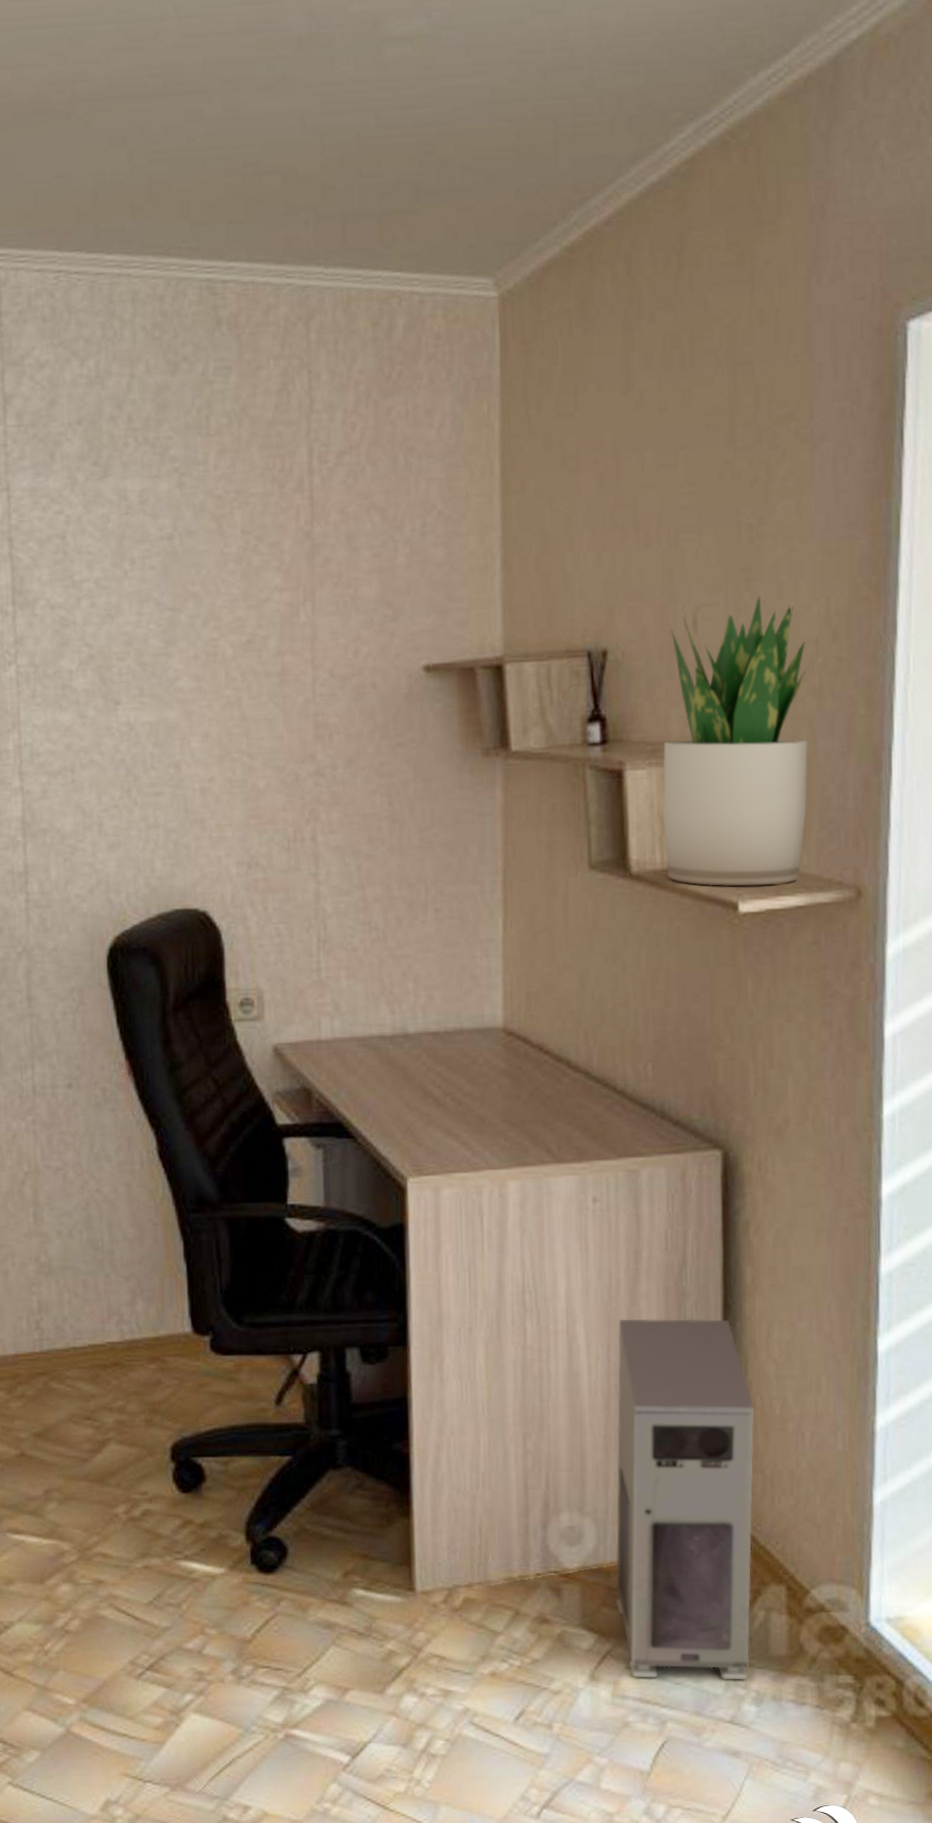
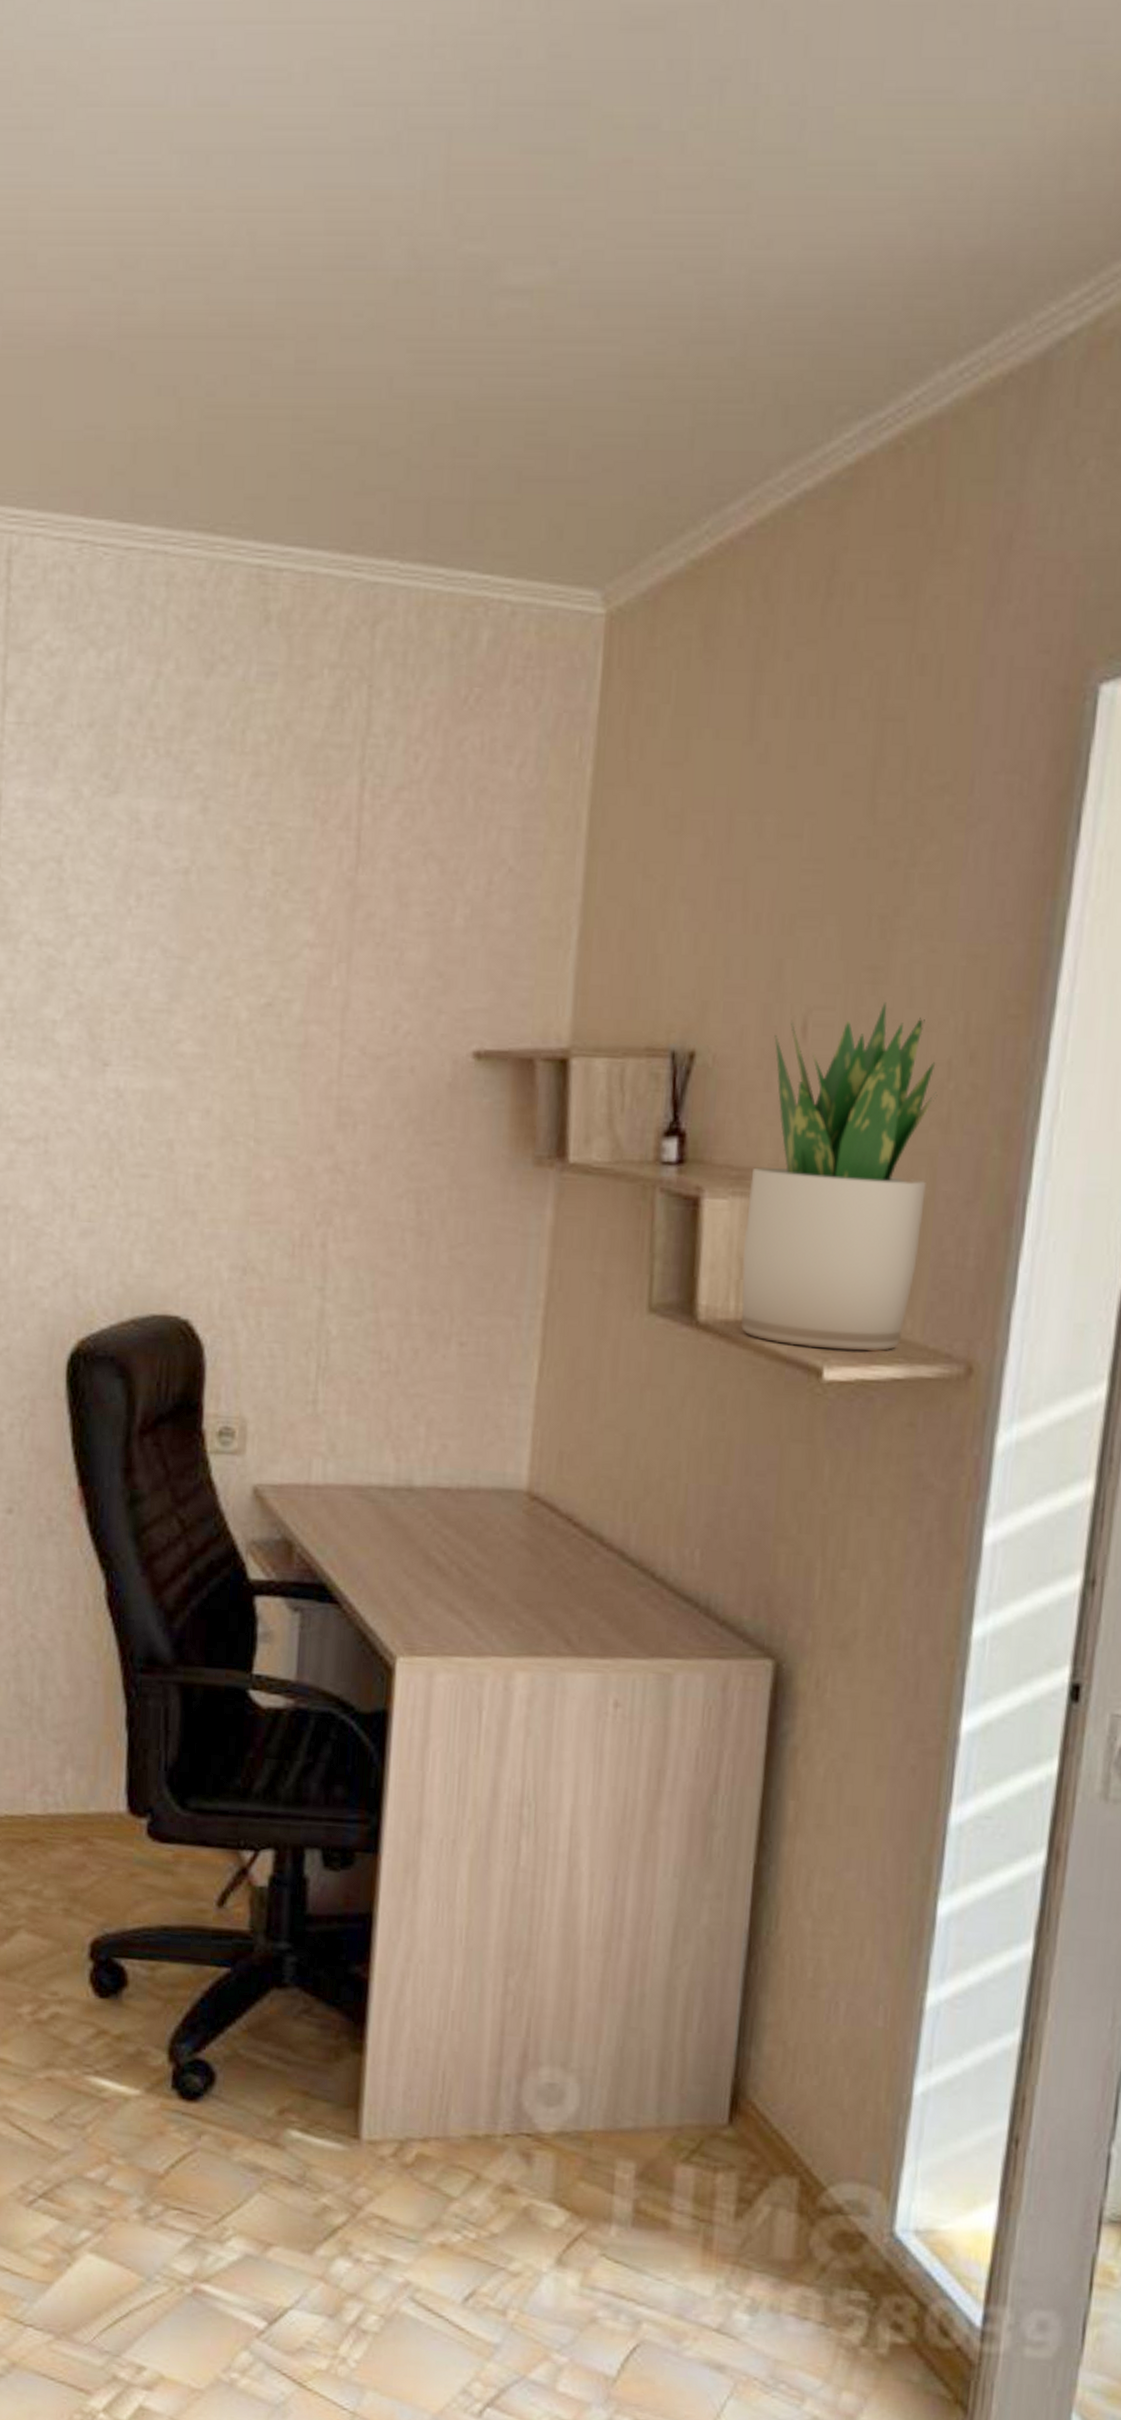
computer tower: present [616,1318,755,1680] -> none [596,1847,783,2284]

